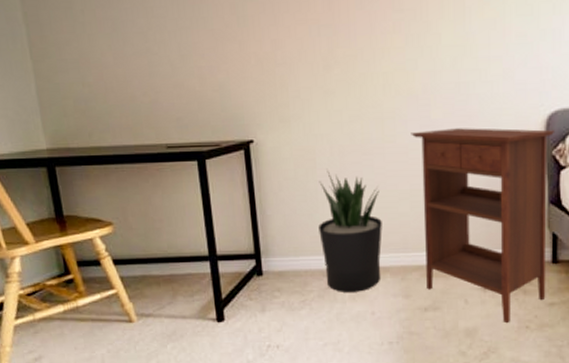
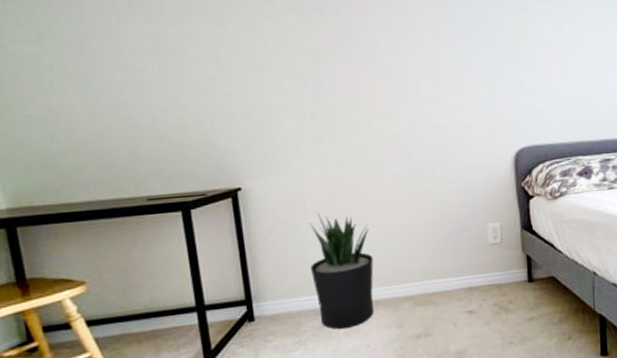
nightstand: present [411,128,555,322] -> none [396,165,525,341]

